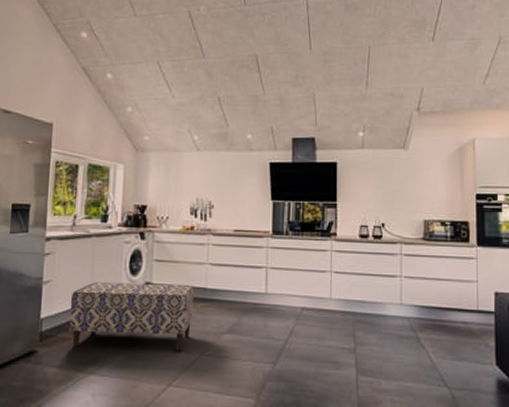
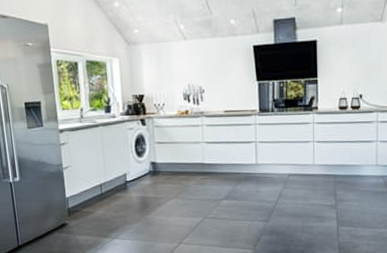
bench: present [69,282,194,352] -> none [88,161,194,219]

